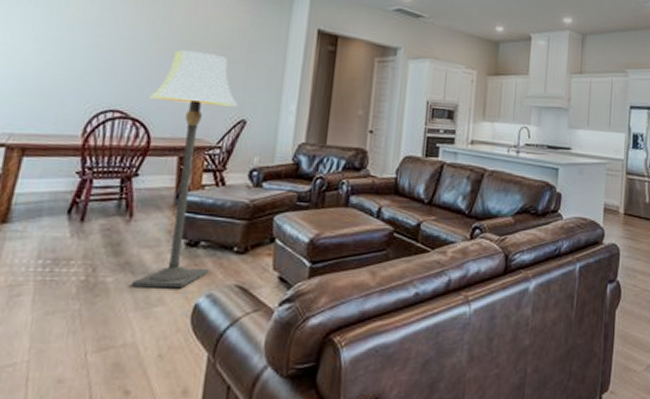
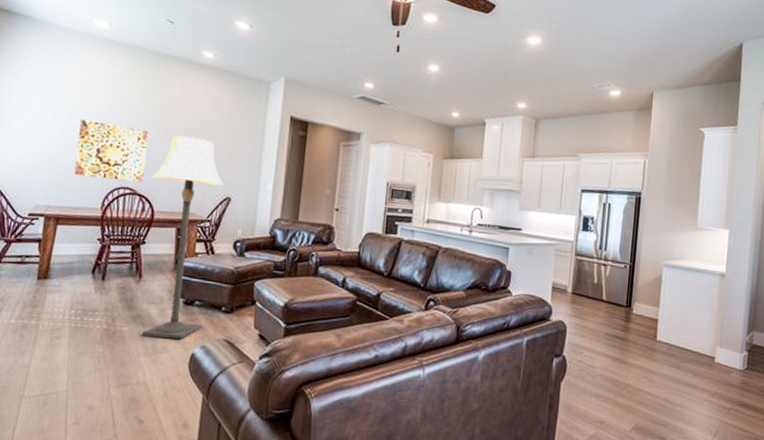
wall art: none [47,31,146,104] -> present [74,119,149,182]

